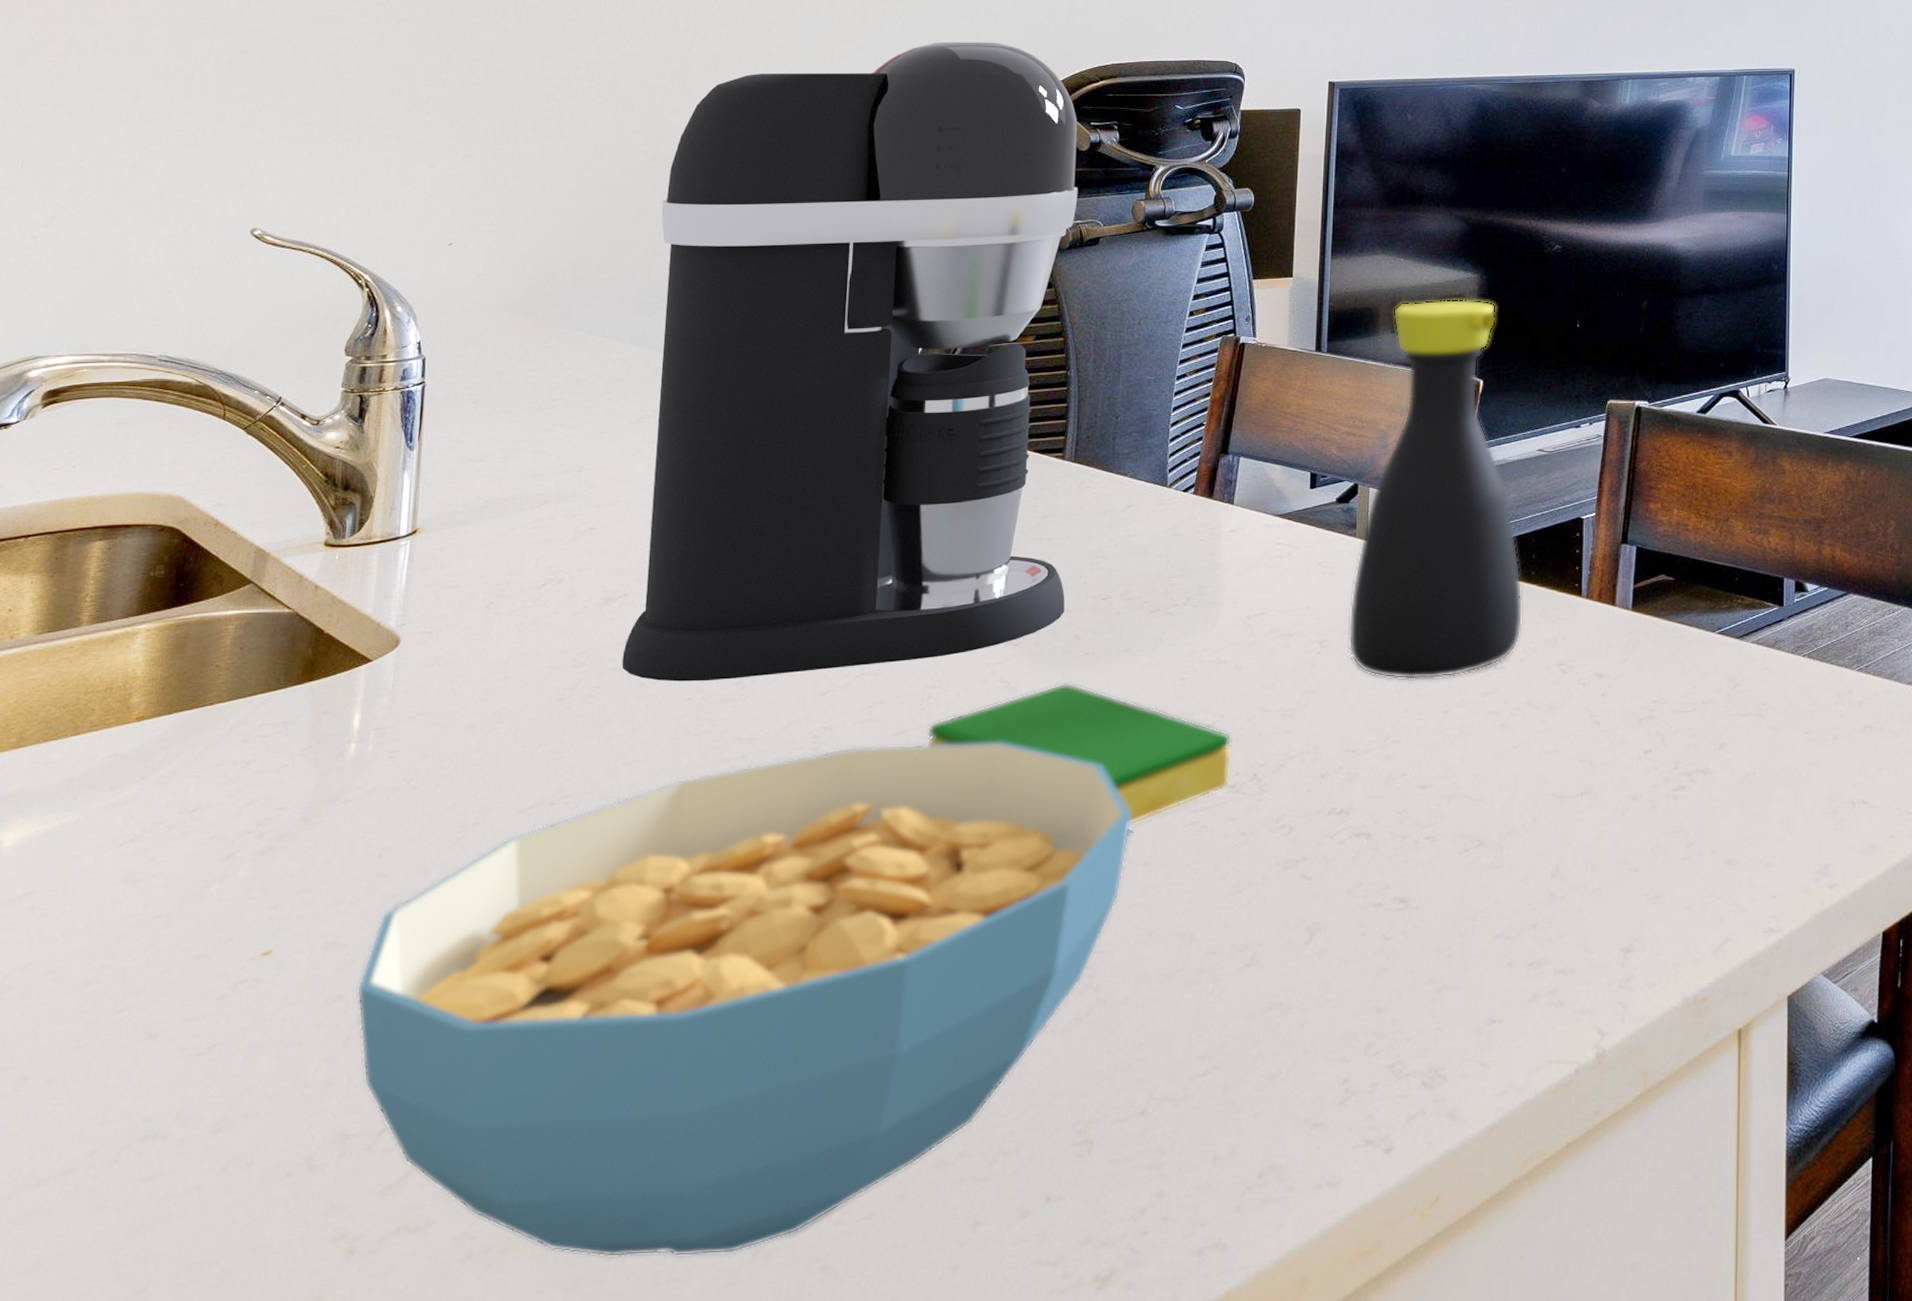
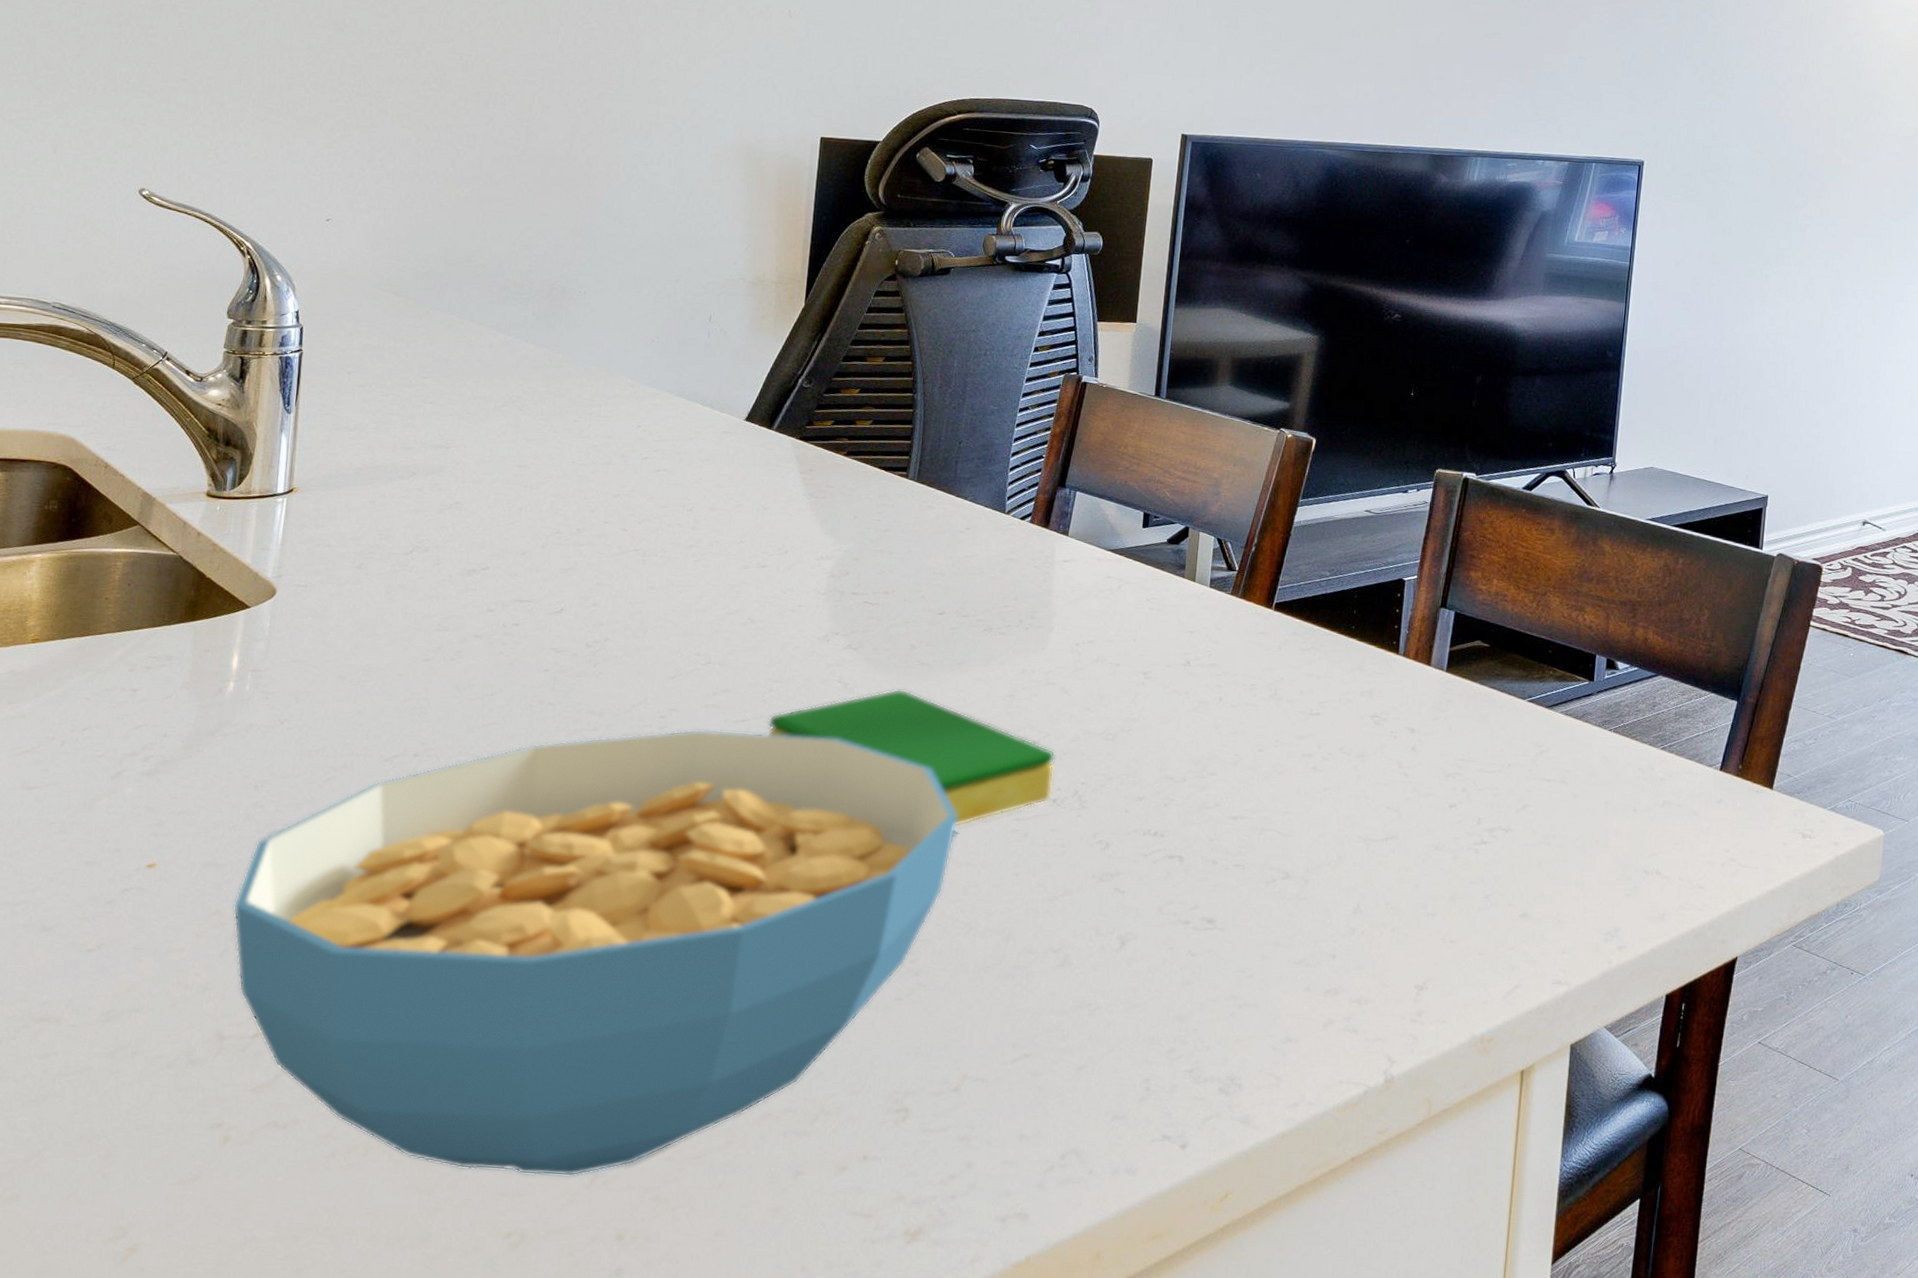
coffee maker: present [622,42,1078,682] -> none [483,62,934,656]
bottle: present [1348,299,1523,681] -> none [1171,356,1342,719]

